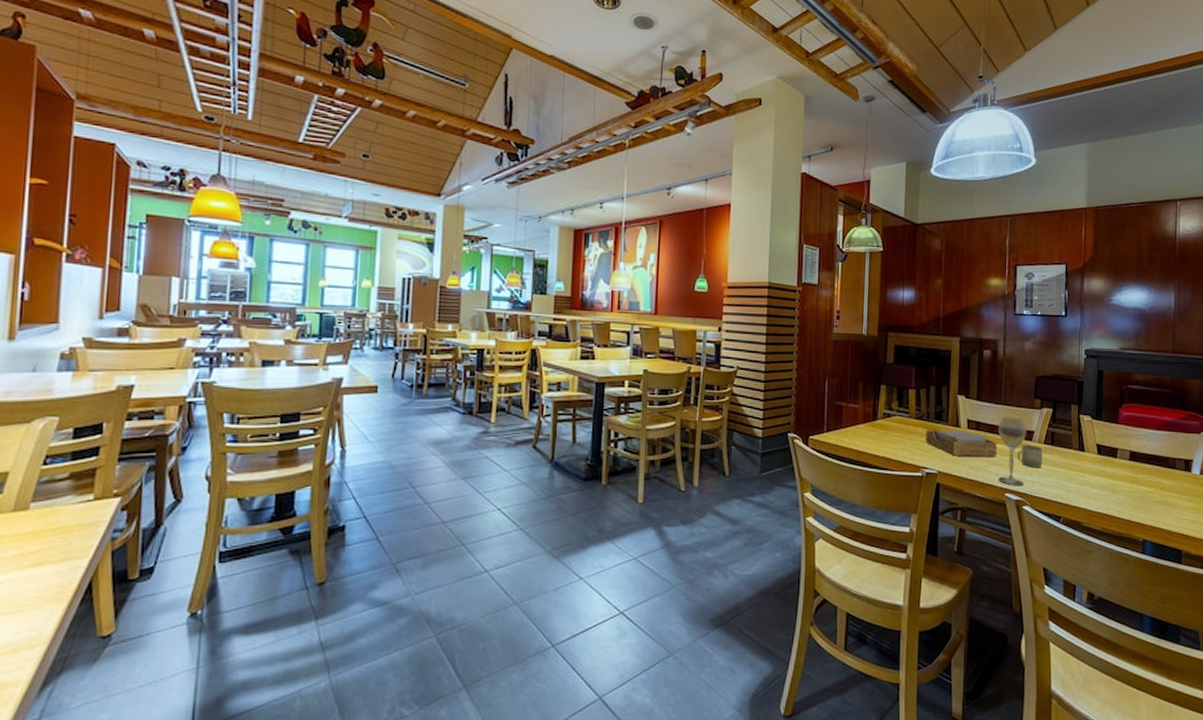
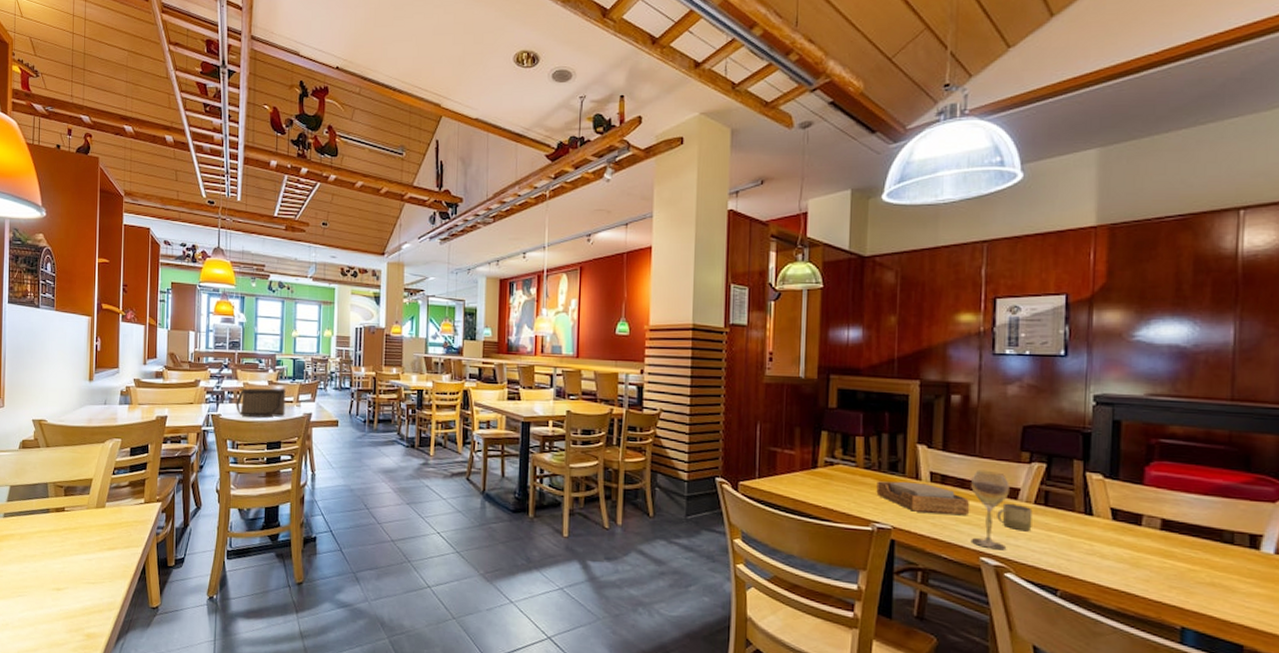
handbag: none [237,348,309,385] -> present [236,388,286,418]

